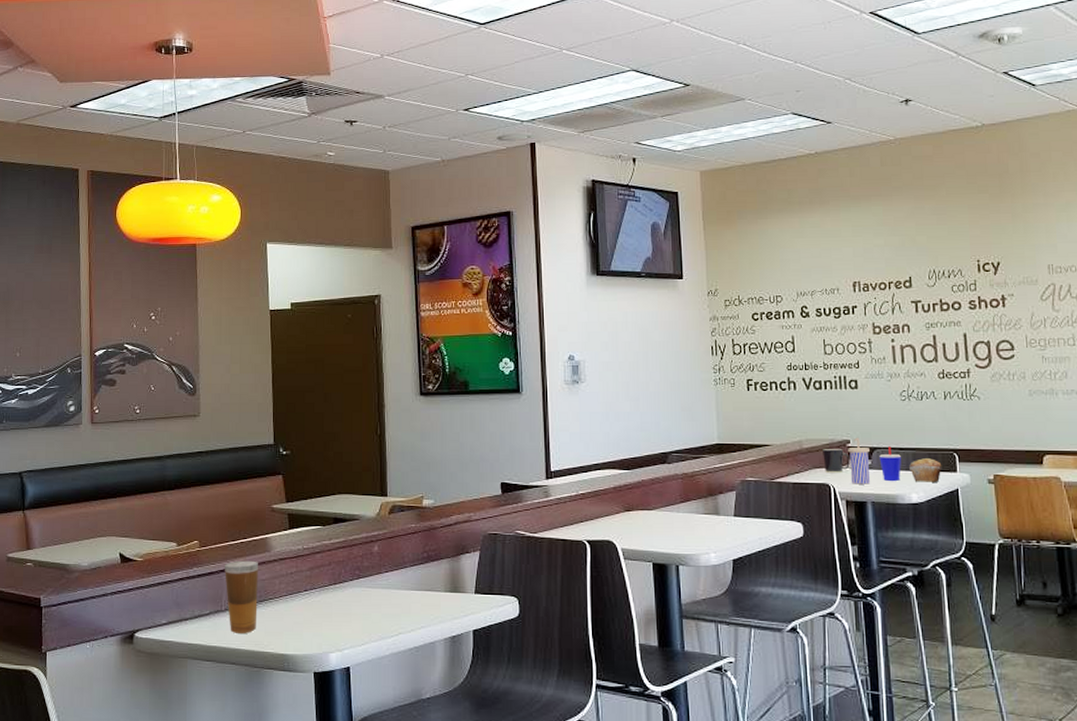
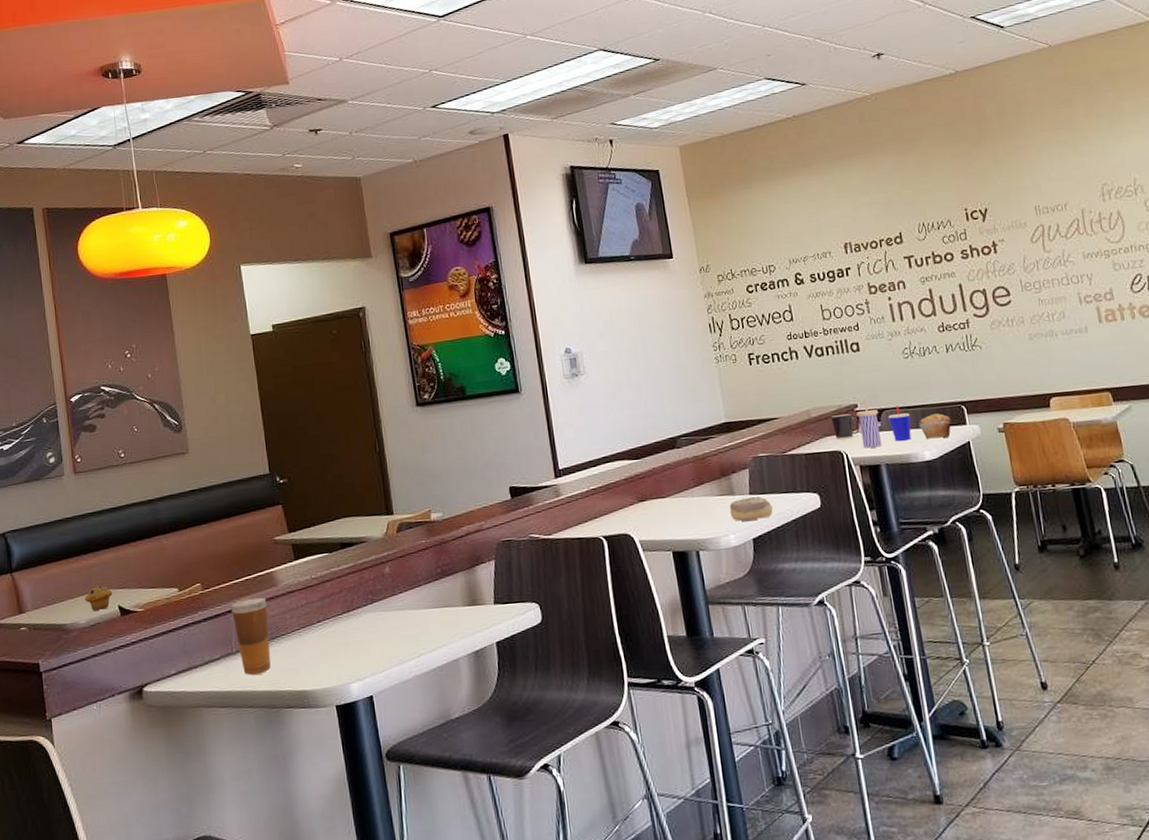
muffin: none [89,532,116,555] -> present [85,586,113,610]
donut: none [713,519,755,541] -> present [729,496,773,521]

